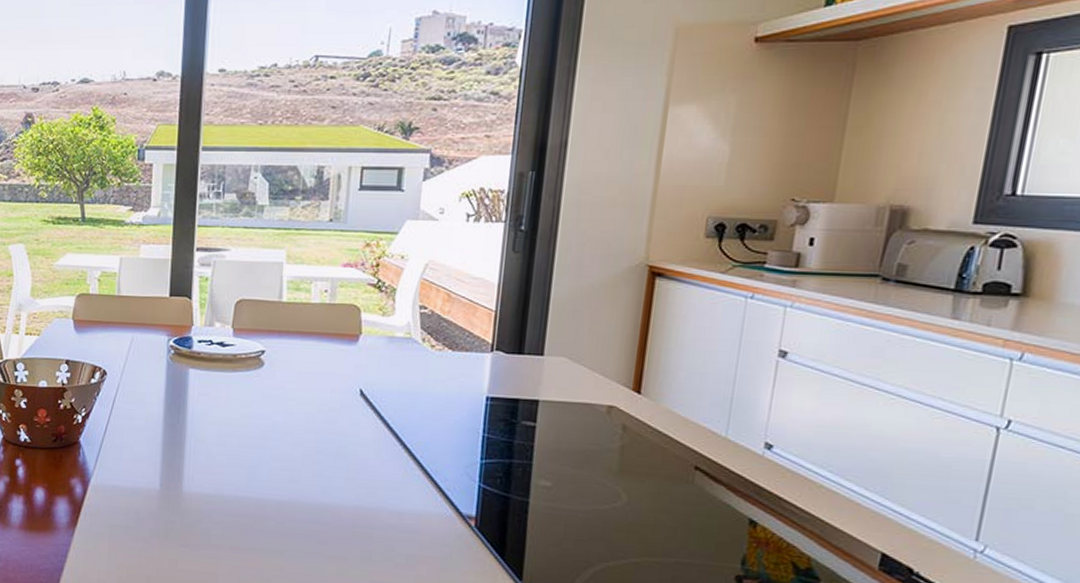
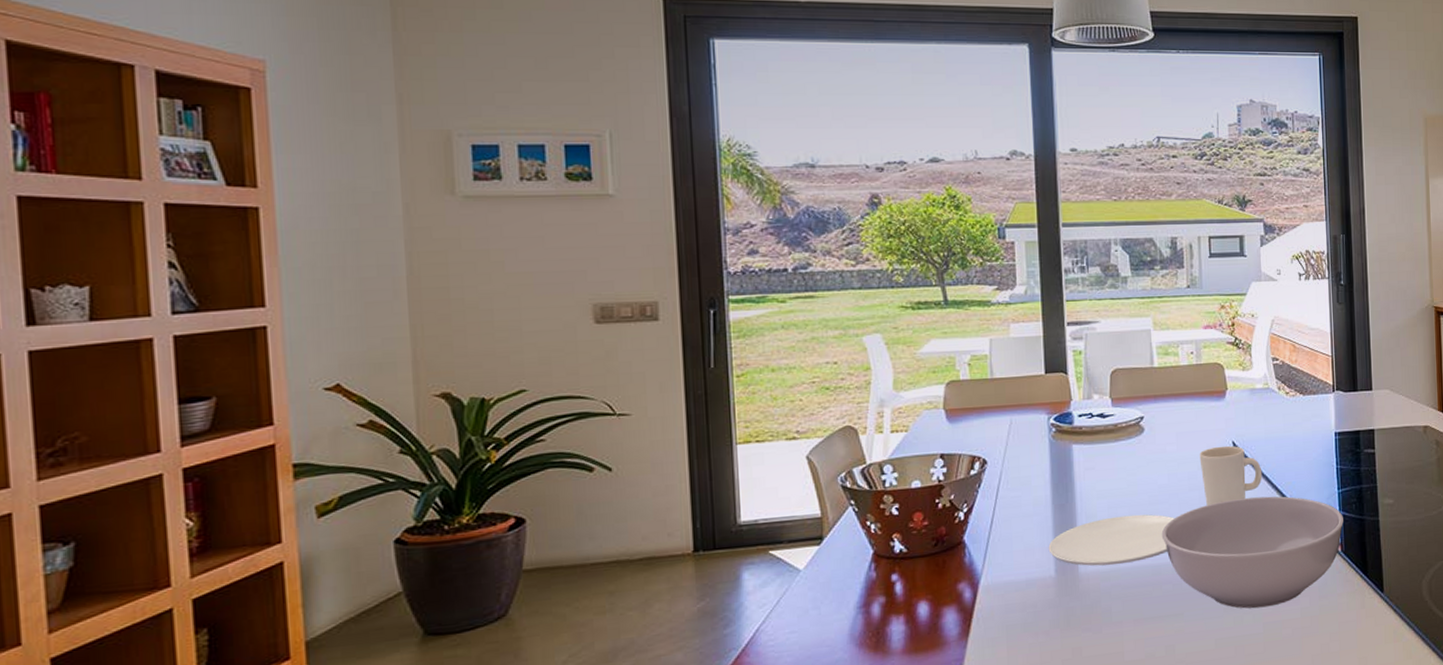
plate: none [155,444,286,492] -> present [1048,514,1174,566]
bowl: none [269,449,483,566] -> present [1161,496,1344,609]
mug: none [320,392,391,452] -> present [1199,445,1263,506]

